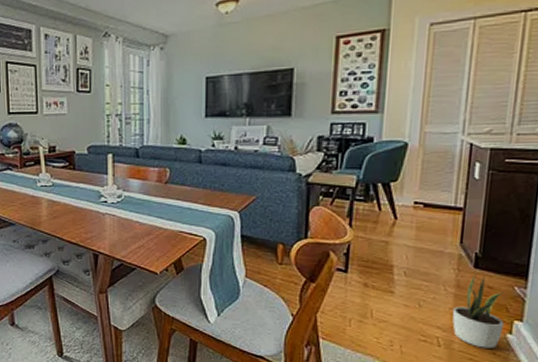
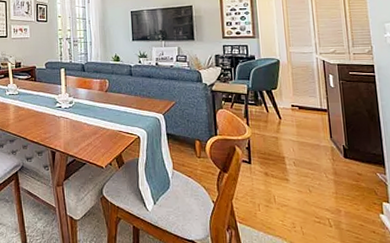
potted plant: present [452,273,504,349] -> none [336,162,377,227]

